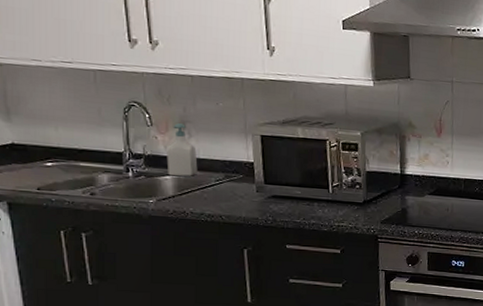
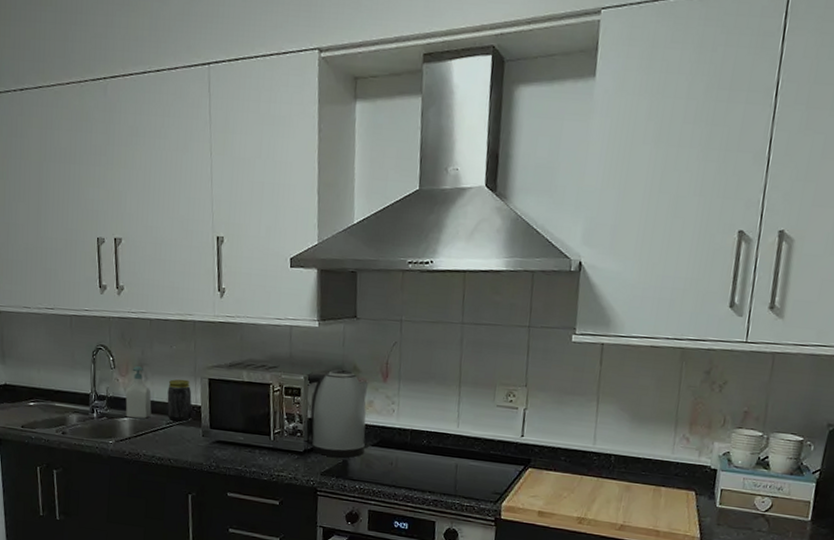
jar: none [215,136,244,178] -> present [167,379,192,422]
kettle: none [349,125,424,207] -> present [291,368,369,458]

